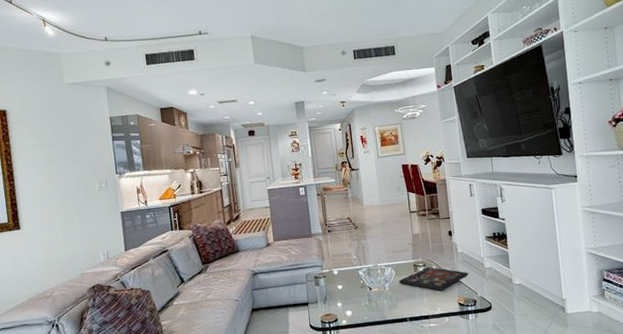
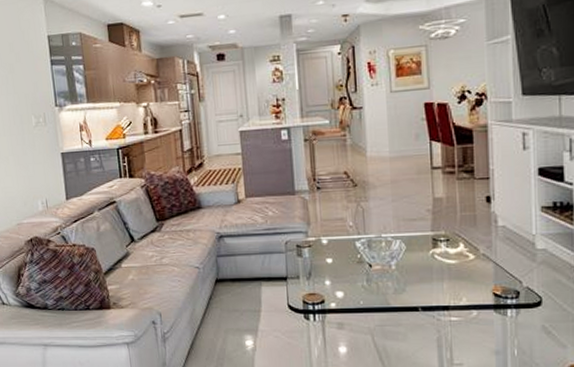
decorative tray: present [398,266,469,291] -> none [409,242,512,275]

